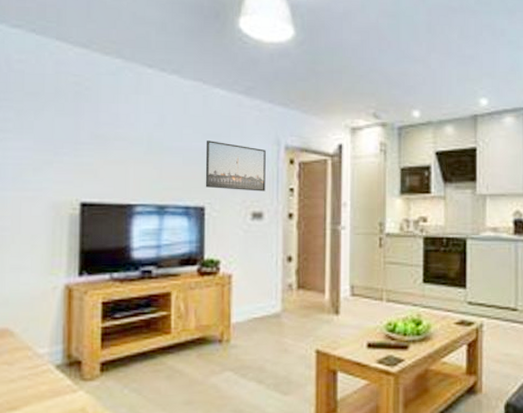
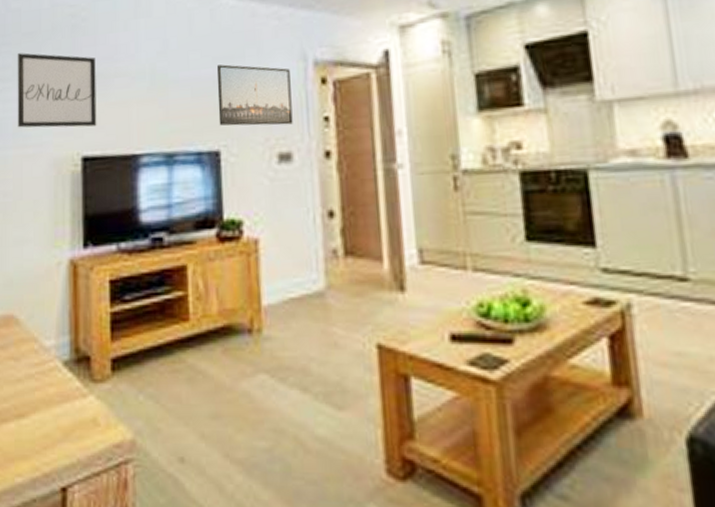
wall art: none [17,109,97,178] -> present [17,53,97,128]

